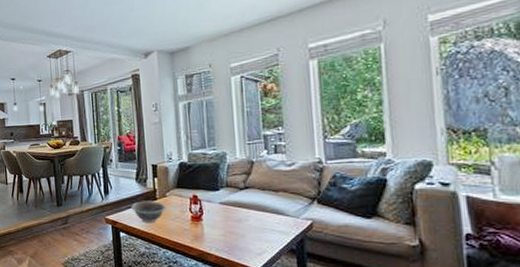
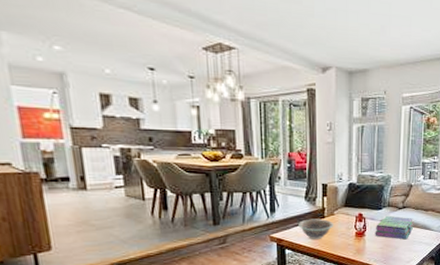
stack of books: none [213,197,262,226] -> present [375,215,414,240]

